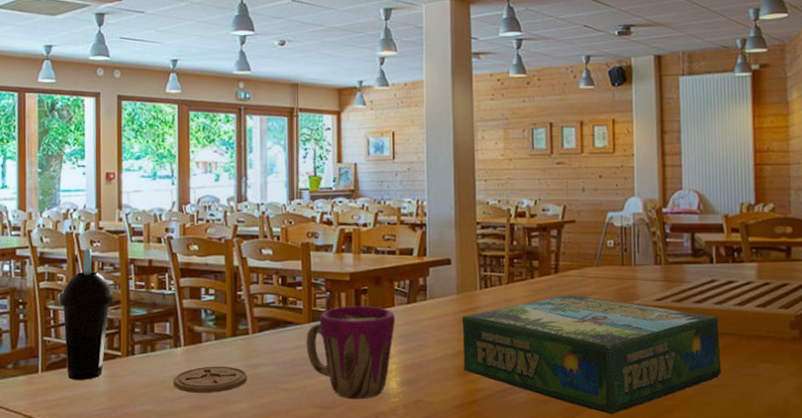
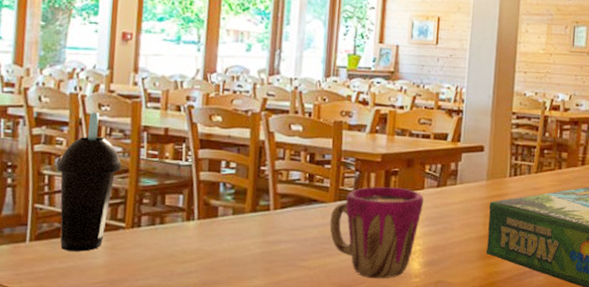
coaster: present [173,366,247,393] -> none [182,241,265,268]

